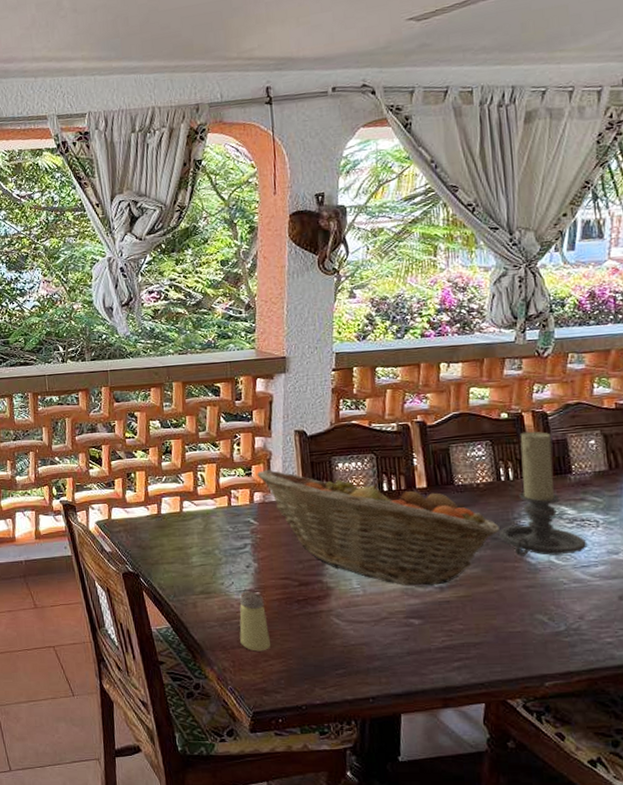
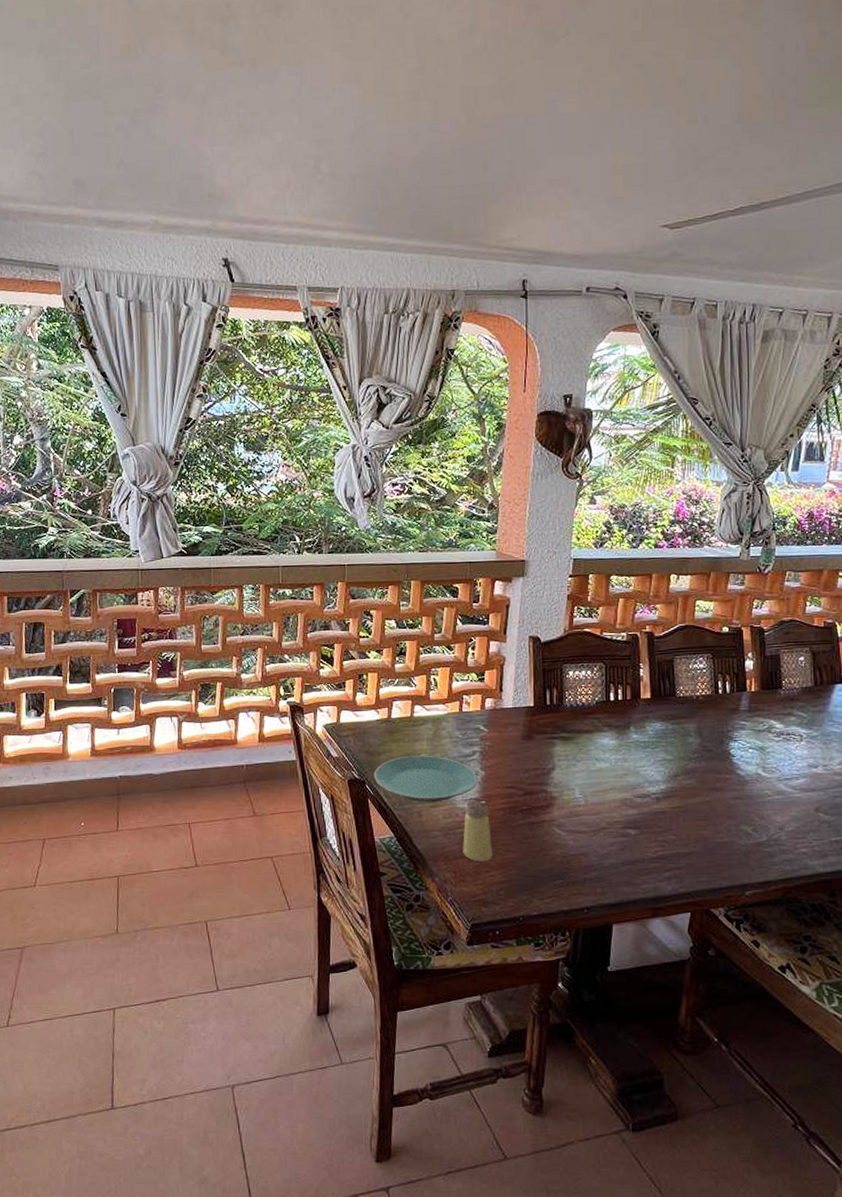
plate: none [147,548,251,594] -> present [374,755,477,803]
fruit basket: present [257,469,501,586] -> none [490,675,715,797]
candle holder: present [499,431,588,557] -> none [714,646,791,769]

